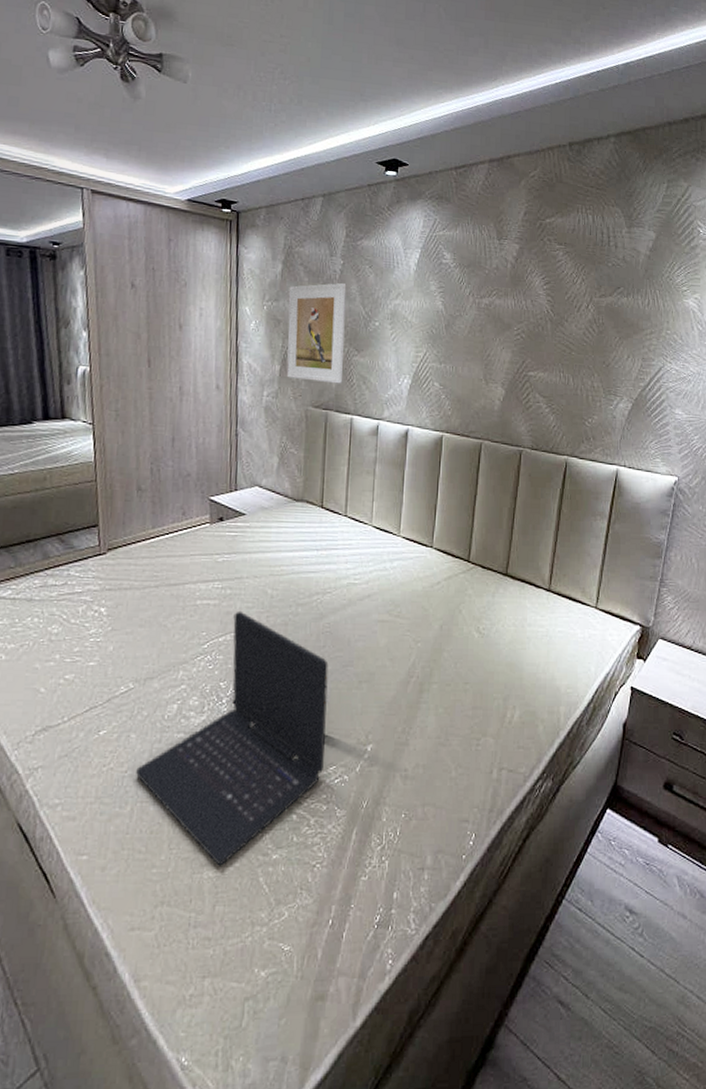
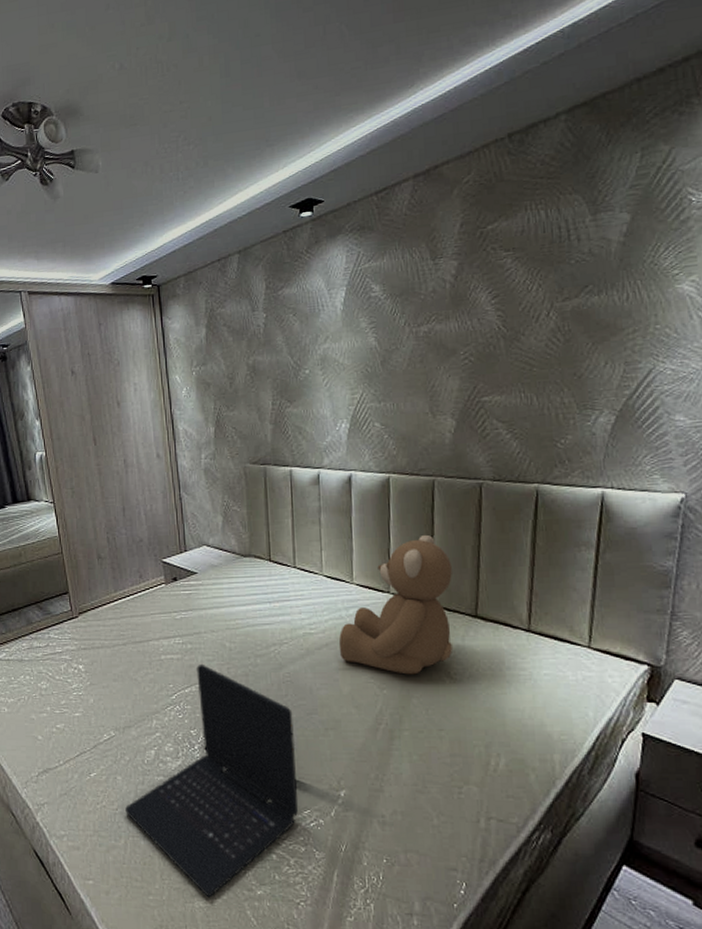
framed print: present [286,282,347,384] -> none [215,335,278,439]
teddy bear: none [380,493,490,629] -> present [338,534,452,675]

